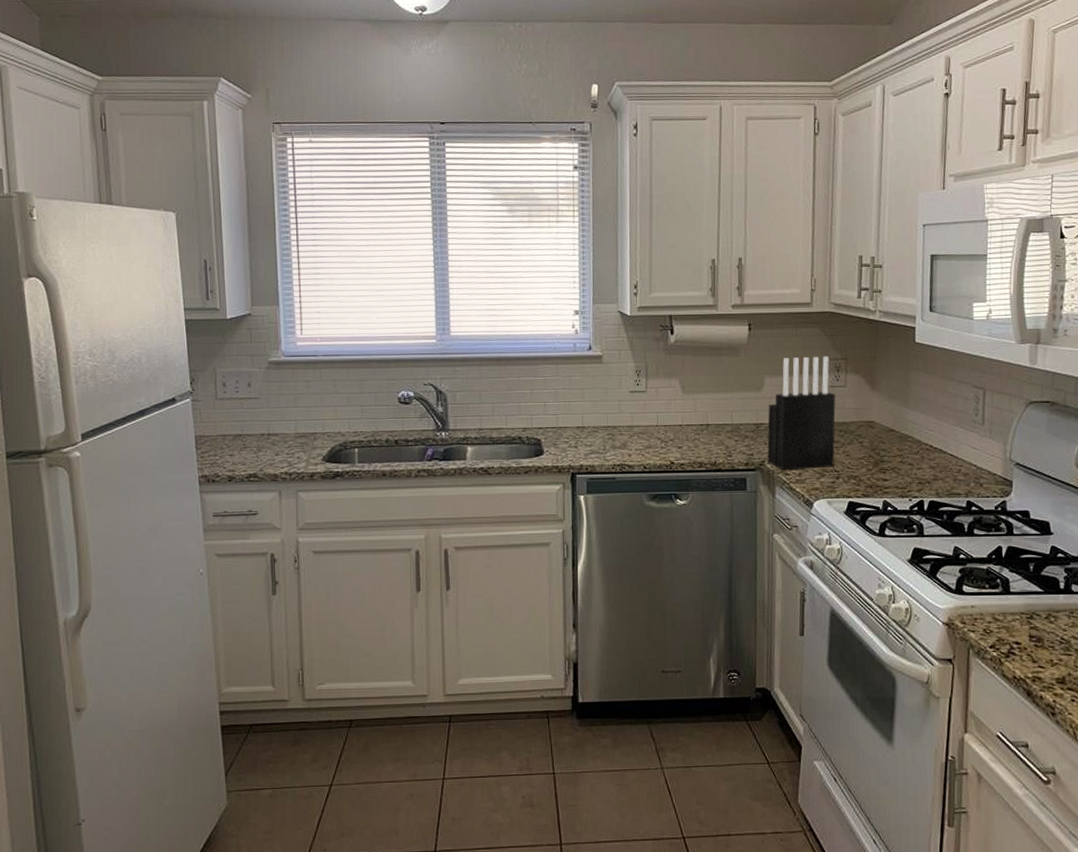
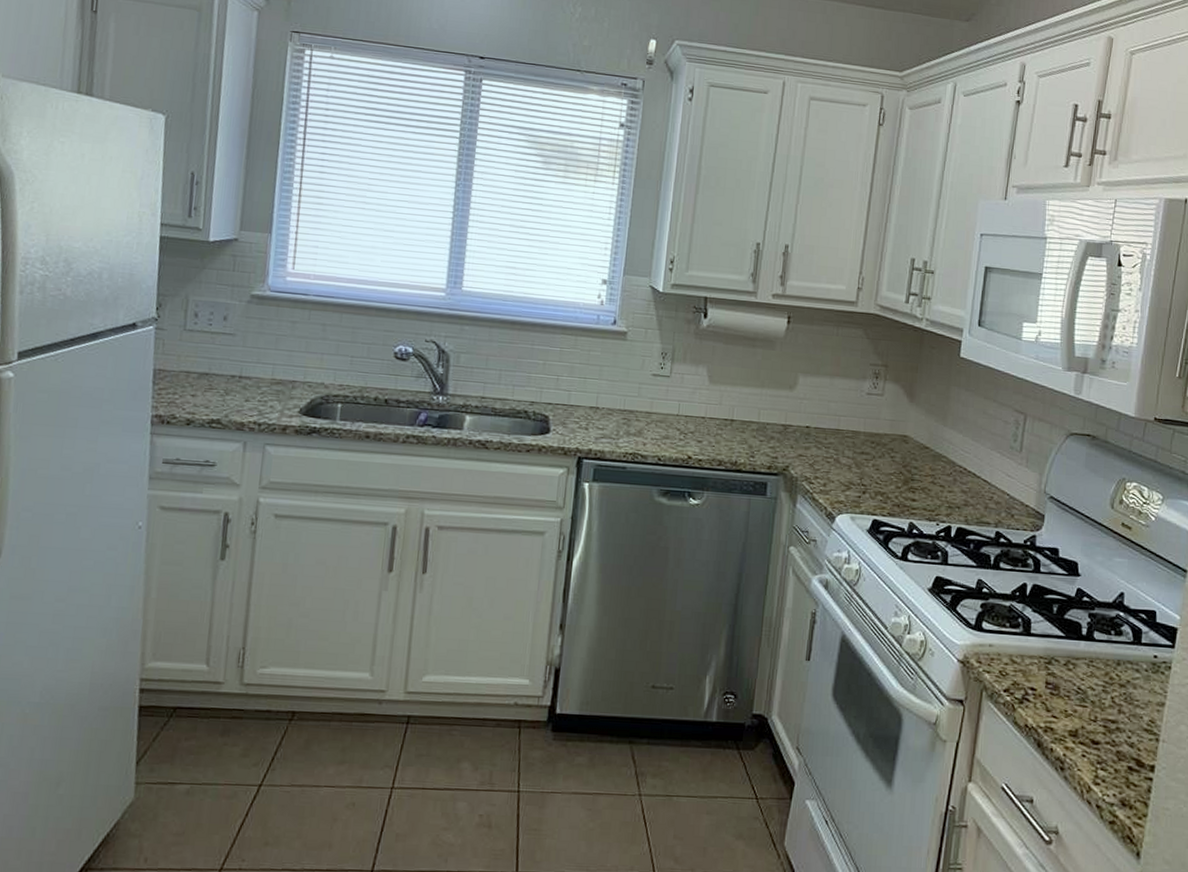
knife block: present [767,356,836,471] -> none [792,357,871,480]

